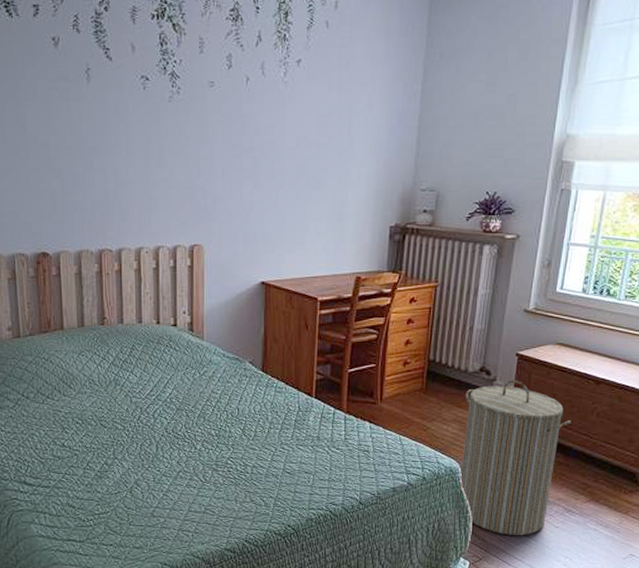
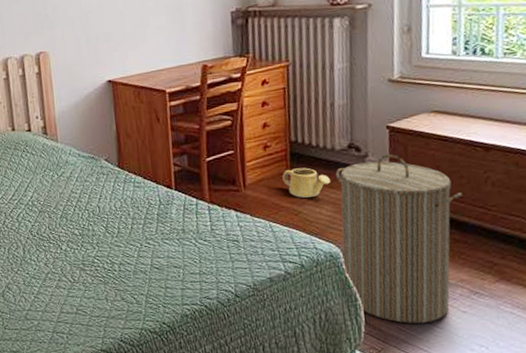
watering can: none [417,386,460,414] -> present [282,167,330,198]

